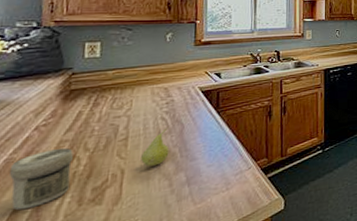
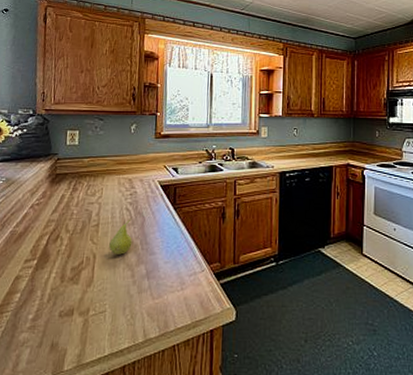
jar: present [8,148,73,211] -> none [13,227,58,278]

